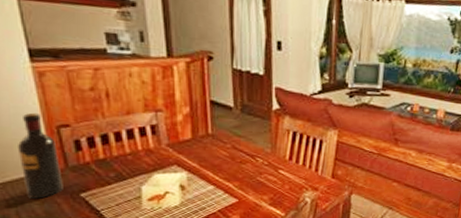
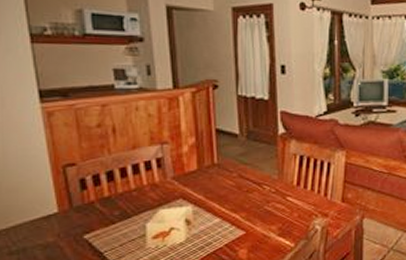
wine bottle: present [18,112,63,199] -> none [24,153,67,244]

